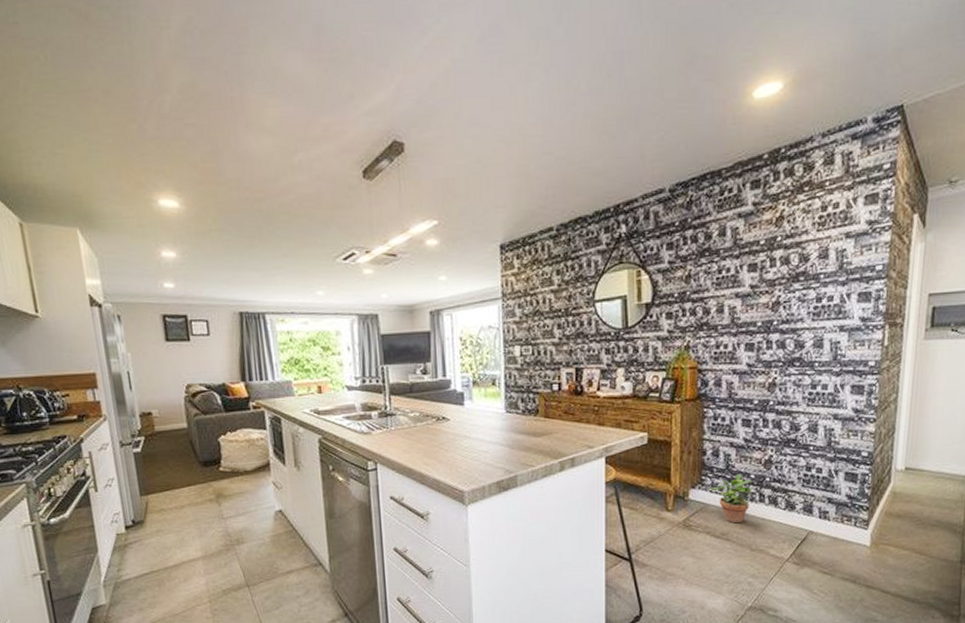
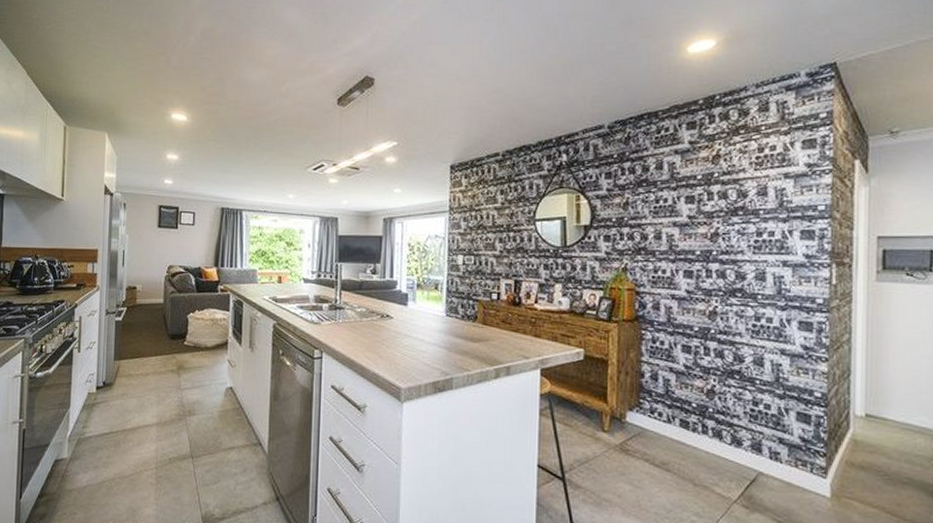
potted plant: present [709,473,753,524] -> none [648,400,694,454]

